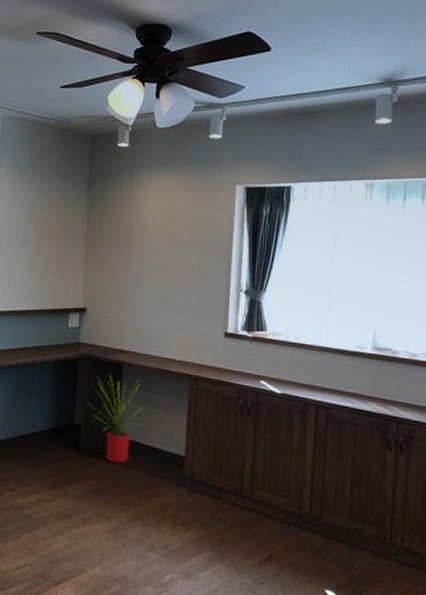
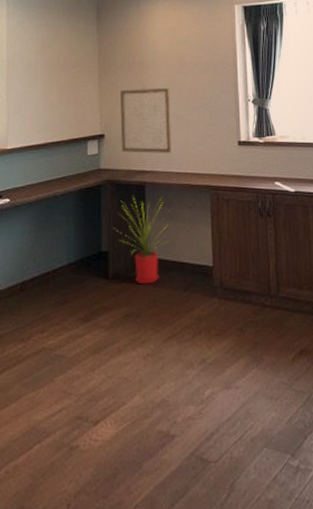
wall art: none [102,263,158,336] -> present [119,86,172,153]

